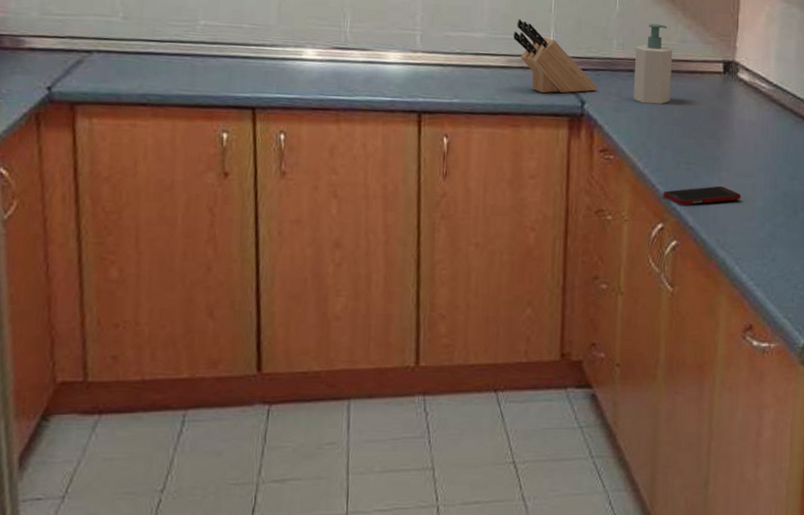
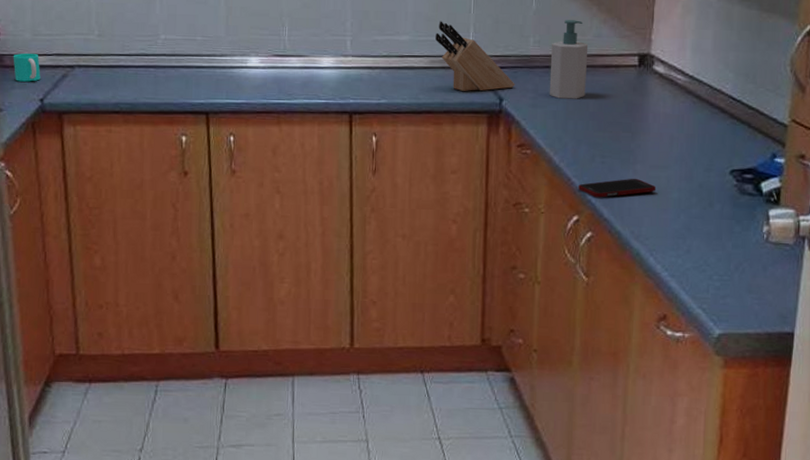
cup: none [14,34,50,67] -> present [13,53,41,82]

